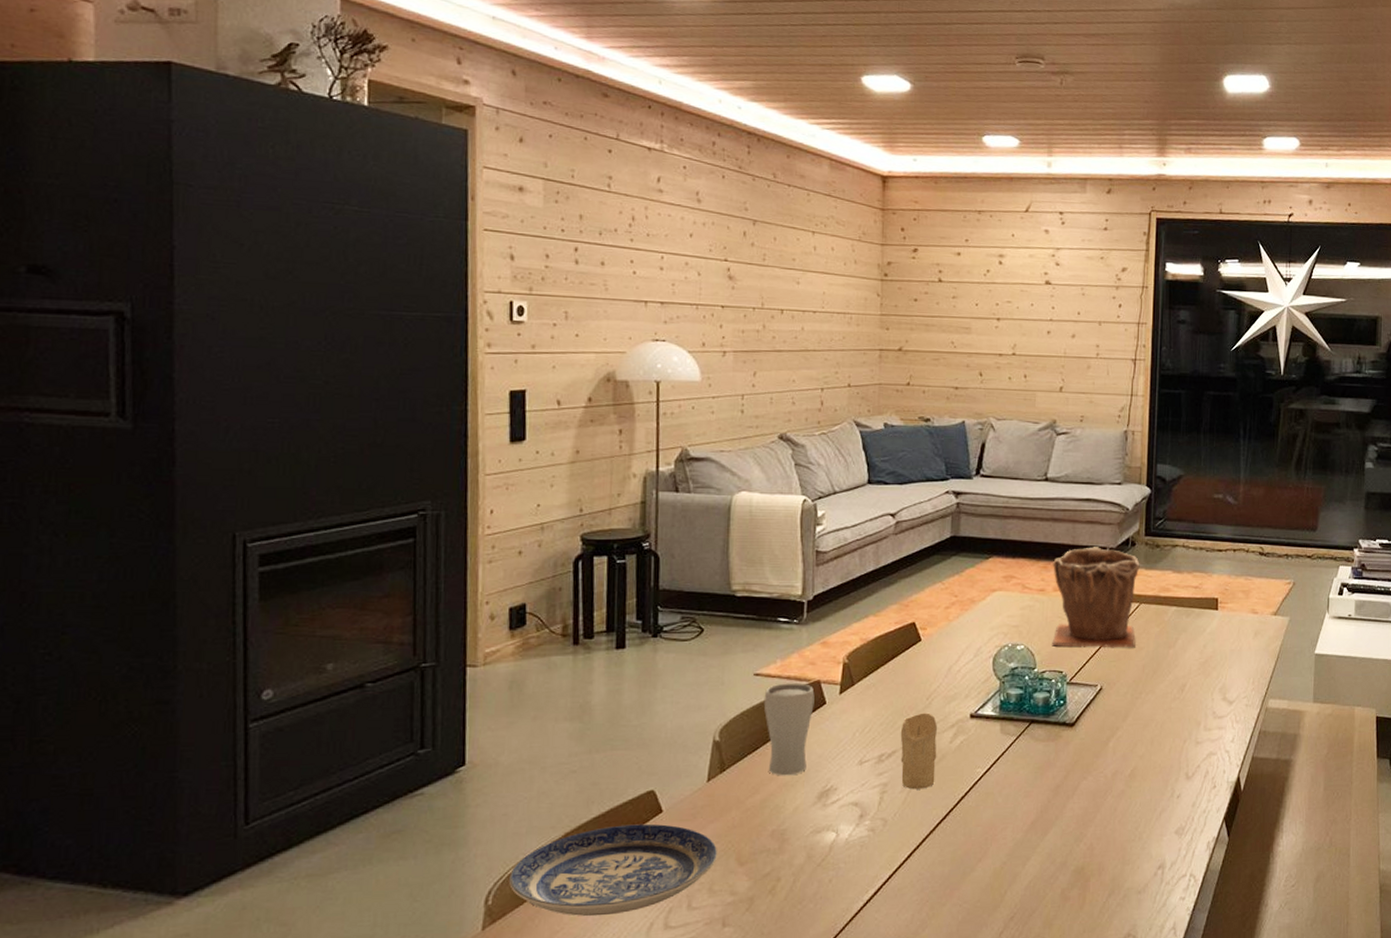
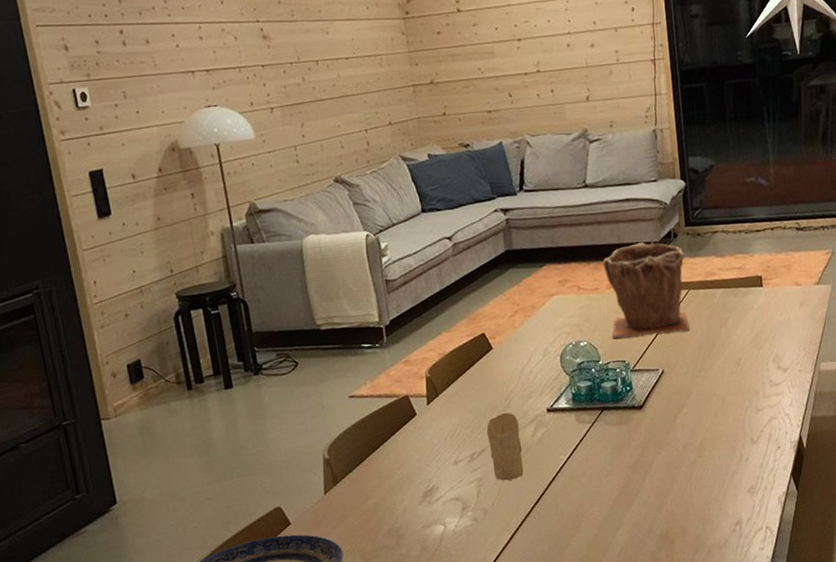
drinking glass: present [763,683,815,776] -> none [361,399,409,482]

